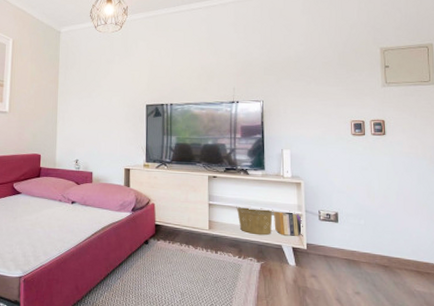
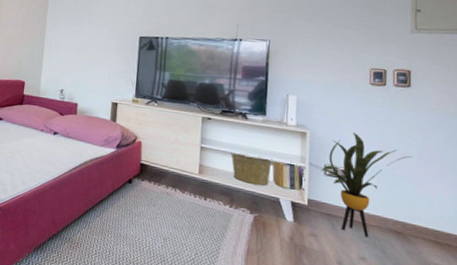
house plant: none [316,180,393,273] -> present [321,133,413,237]

